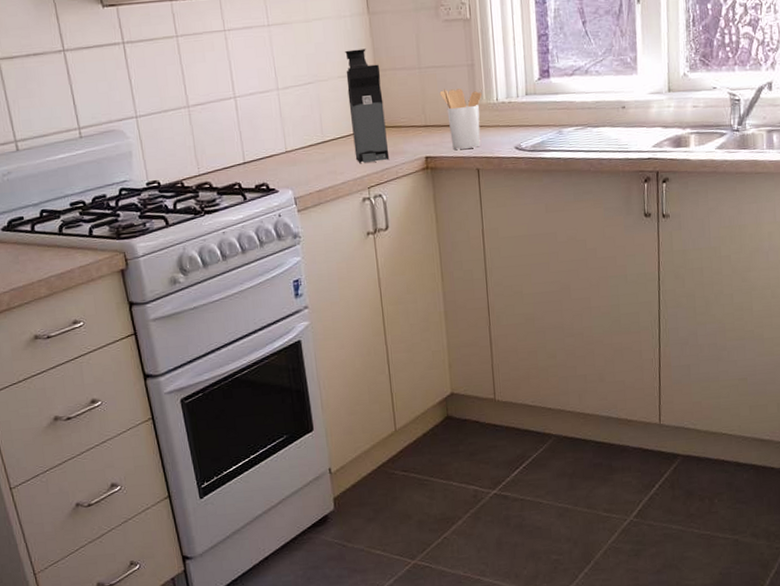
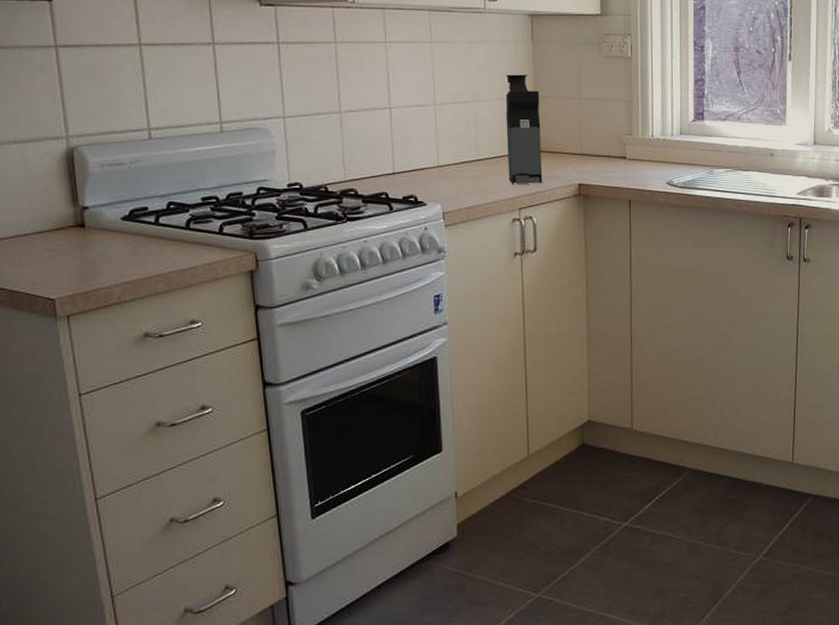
utensil holder: present [439,89,483,150] -> none [597,120,639,179]

